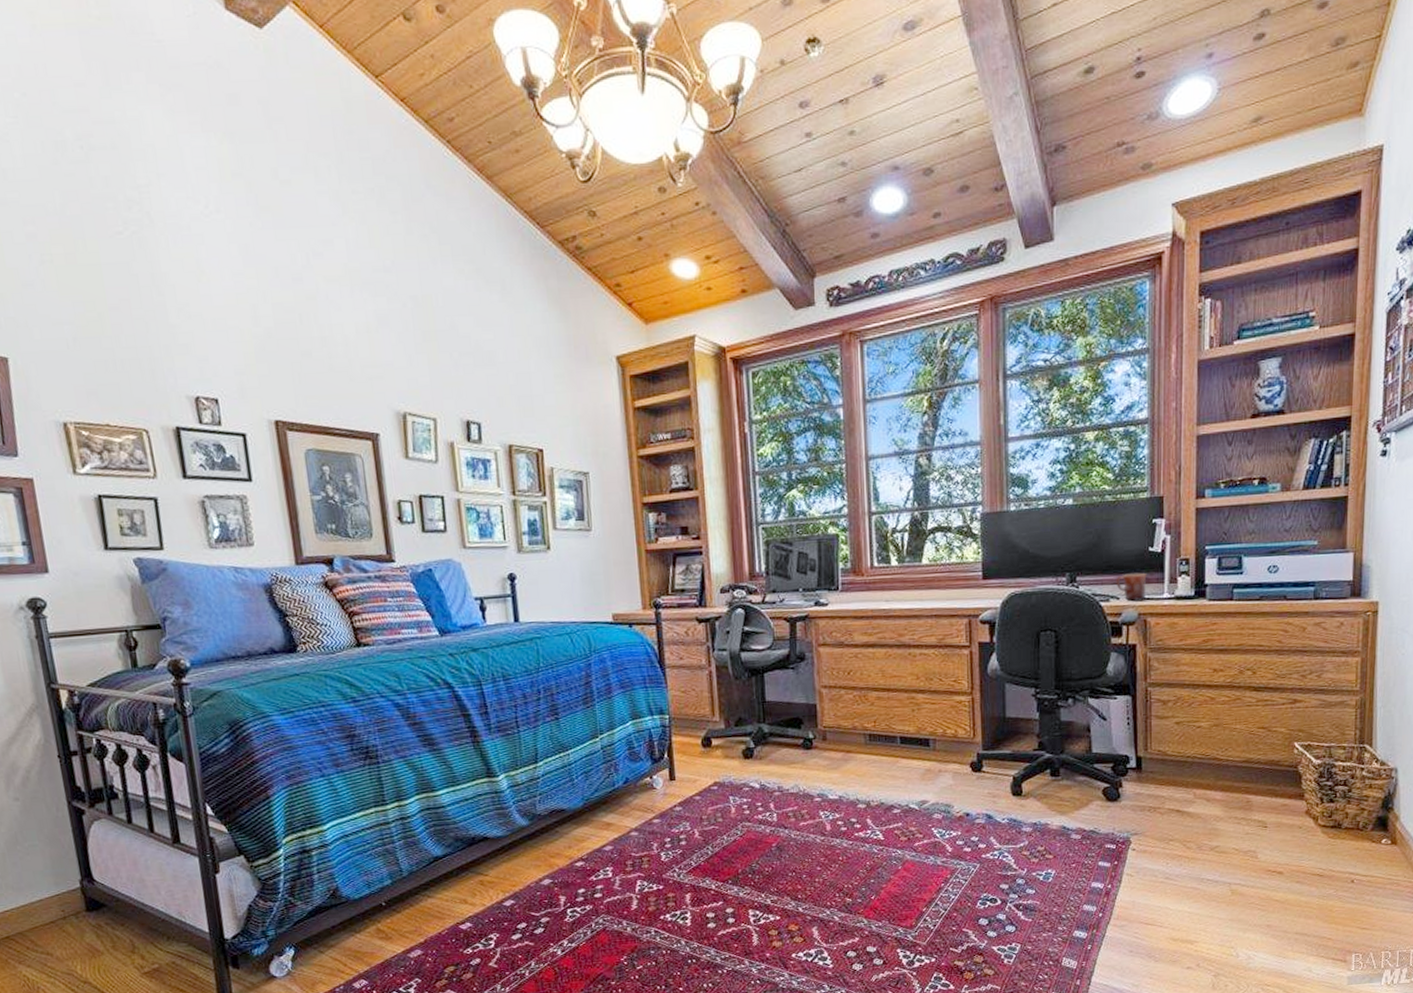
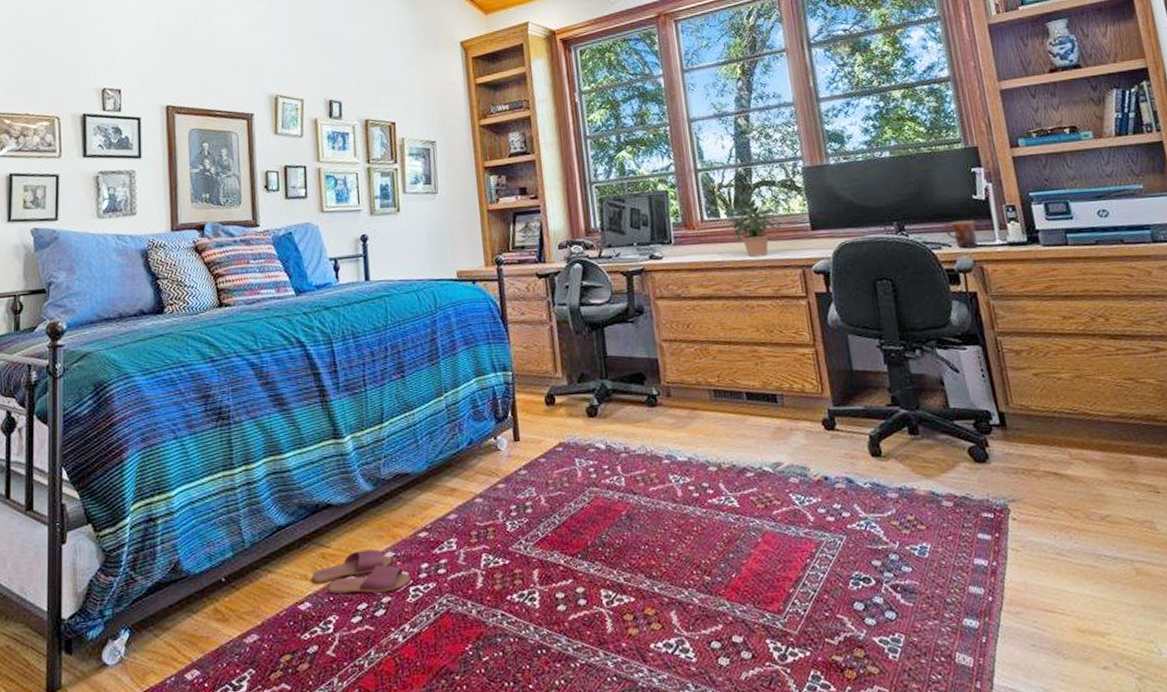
slippers: none [472,877,568,915] -> present [312,549,411,594]
potted plant: none [897,541,957,606] -> present [727,195,786,258]

